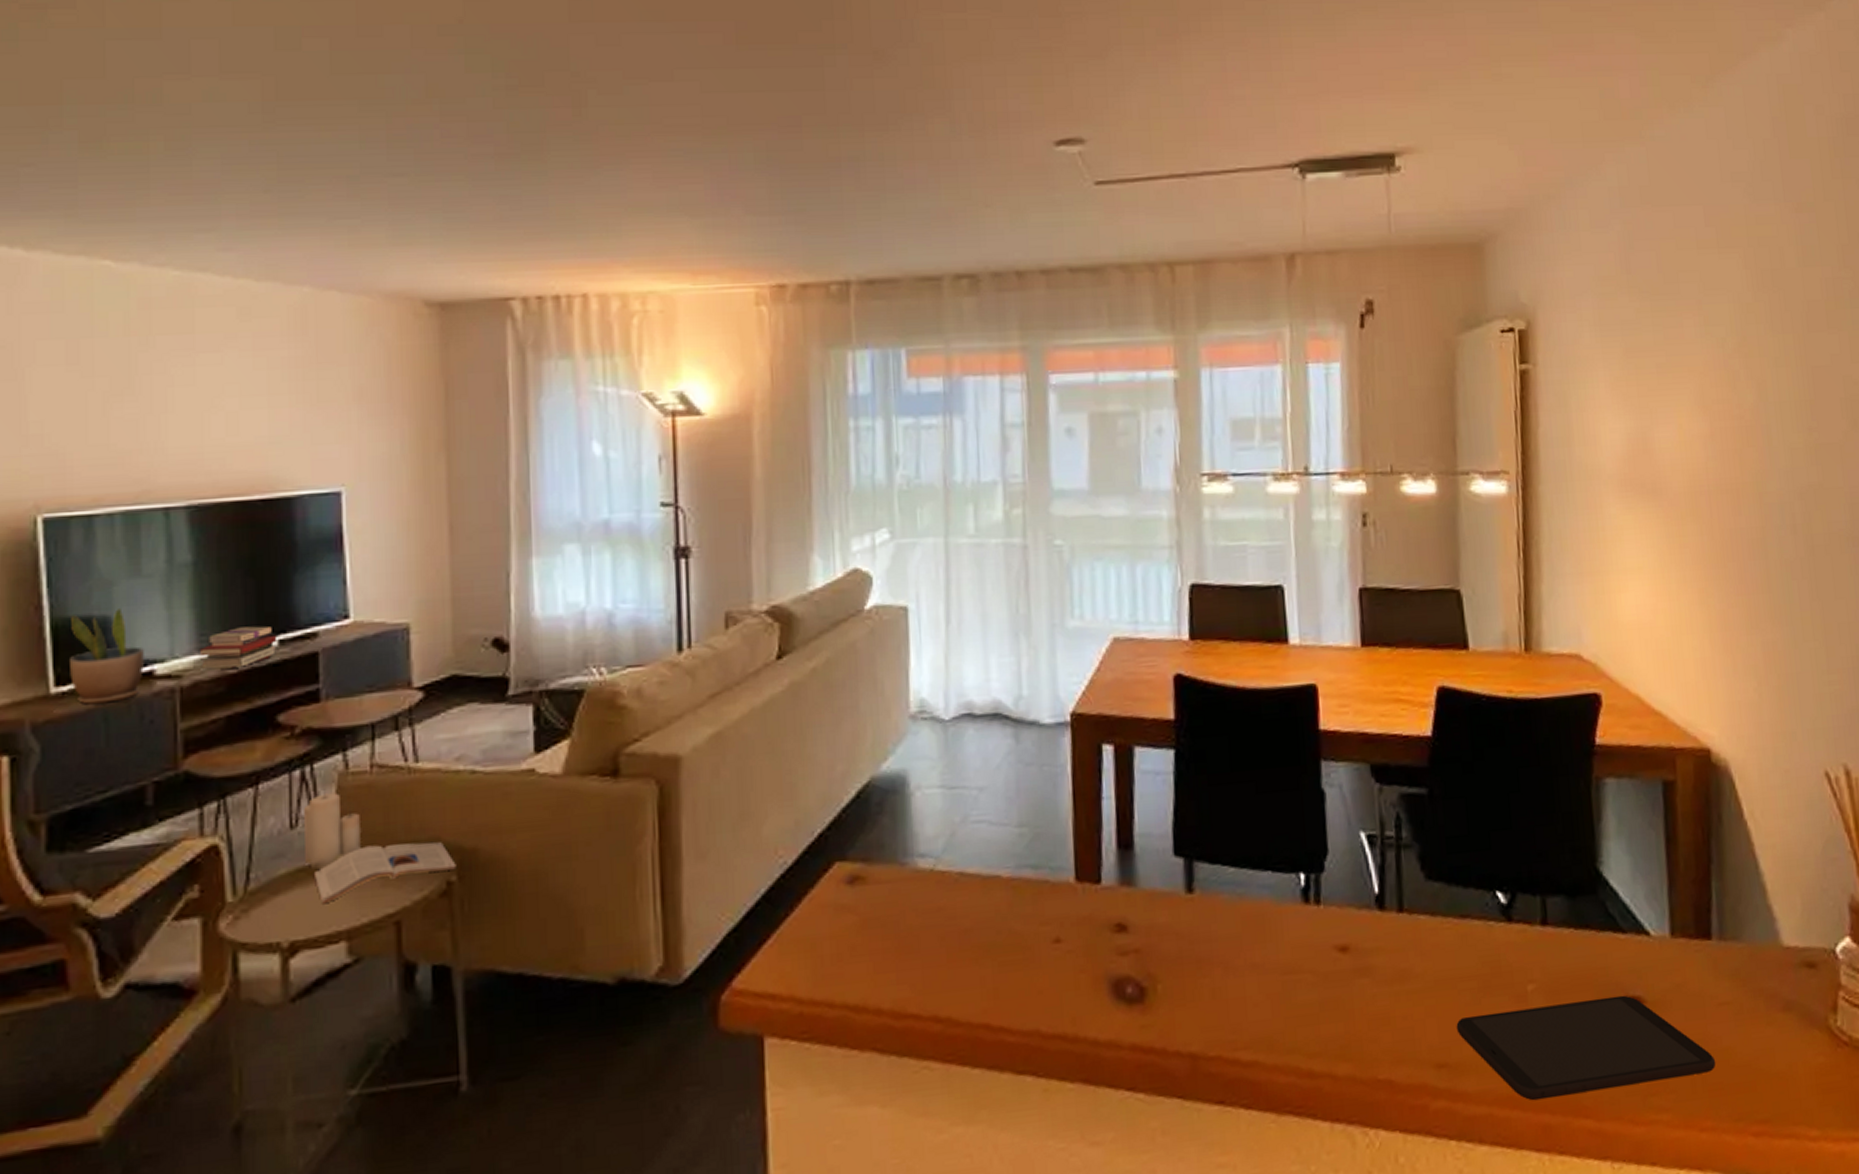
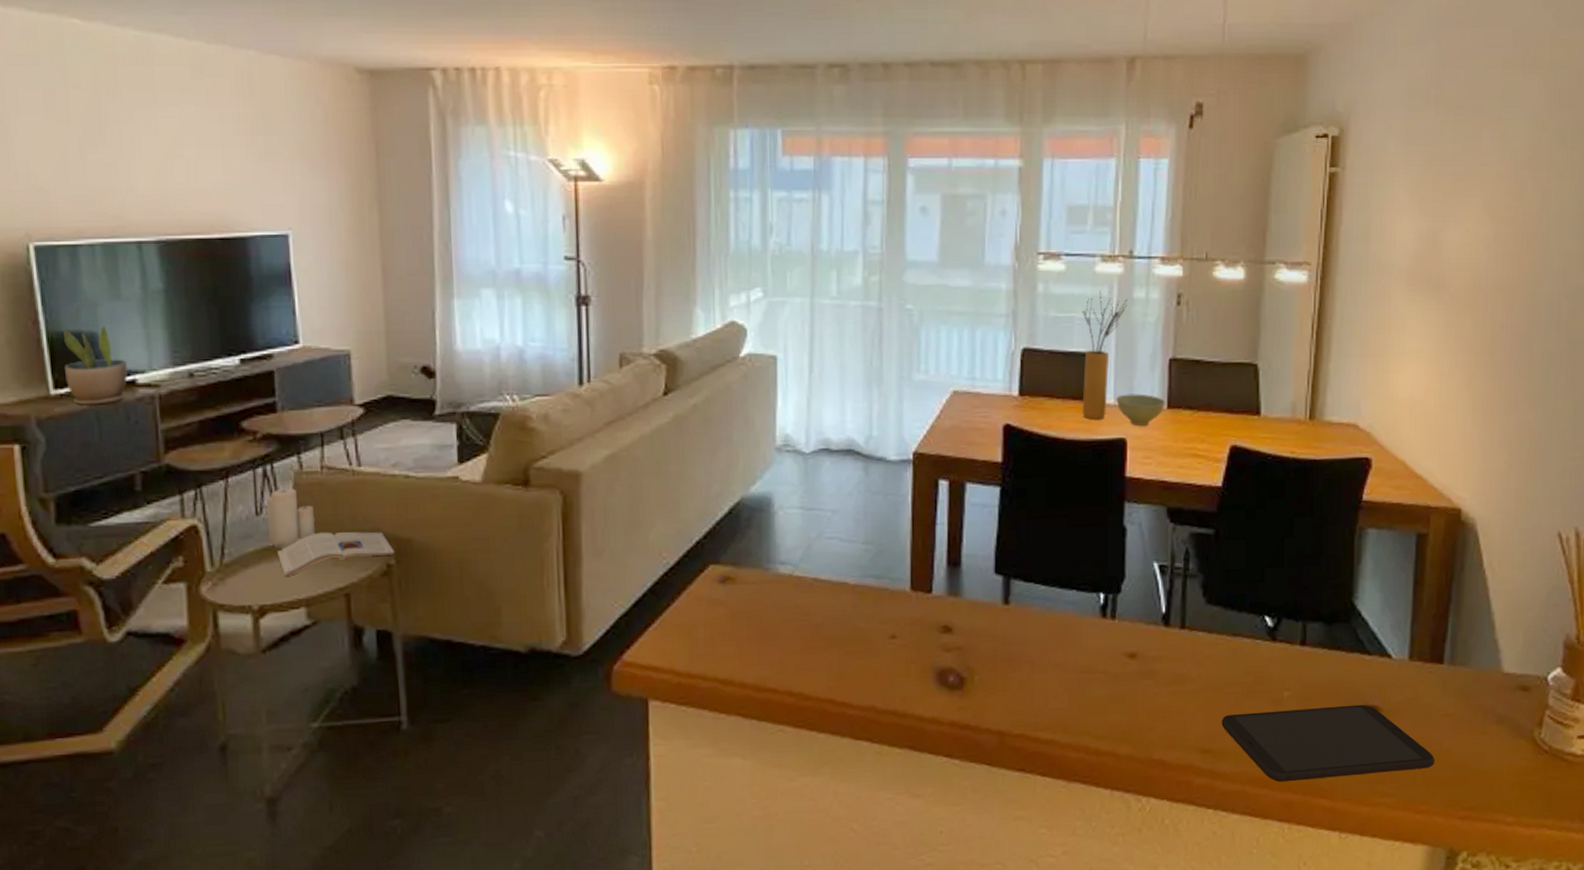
books: present [200,626,278,670] -> none [174,346,239,382]
vase: none [1255,513,1307,664] -> present [1082,290,1127,420]
bowl: none [1301,631,1359,669] -> present [1116,394,1166,426]

